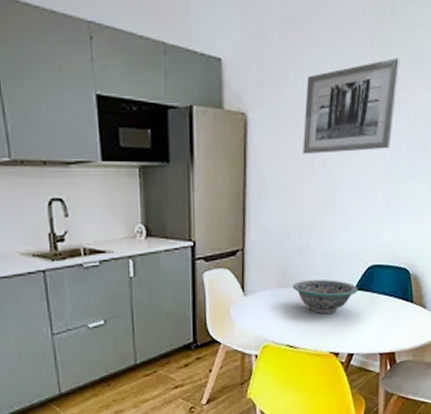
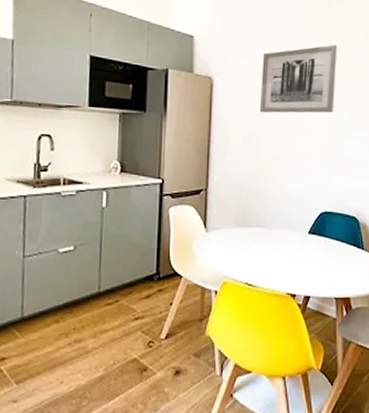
decorative bowl: present [292,279,359,313] -> none [251,221,312,254]

